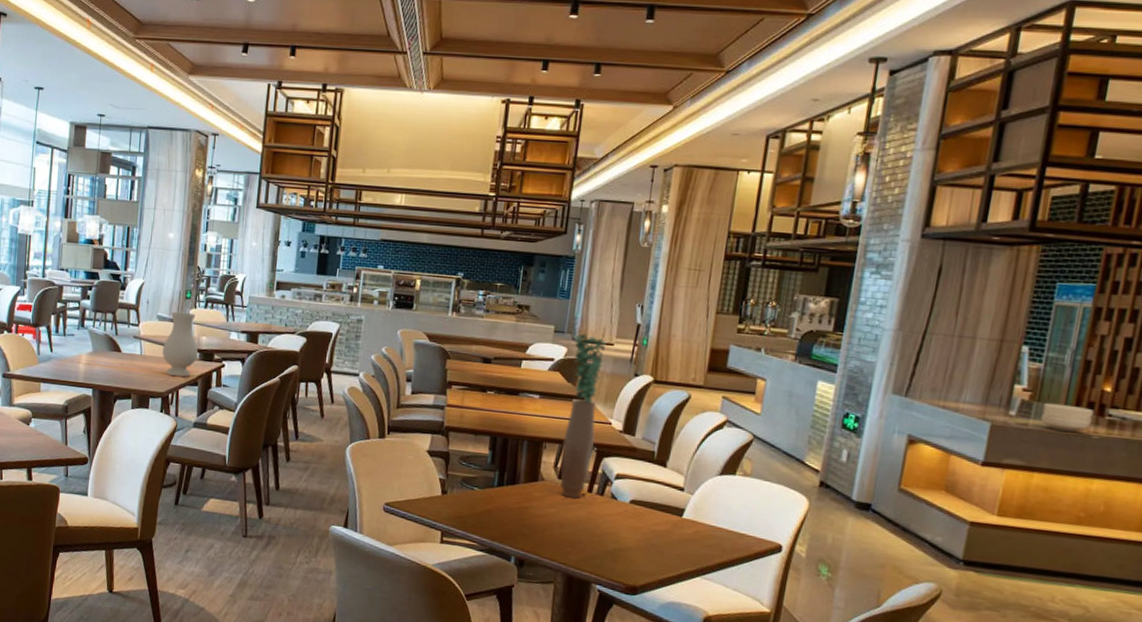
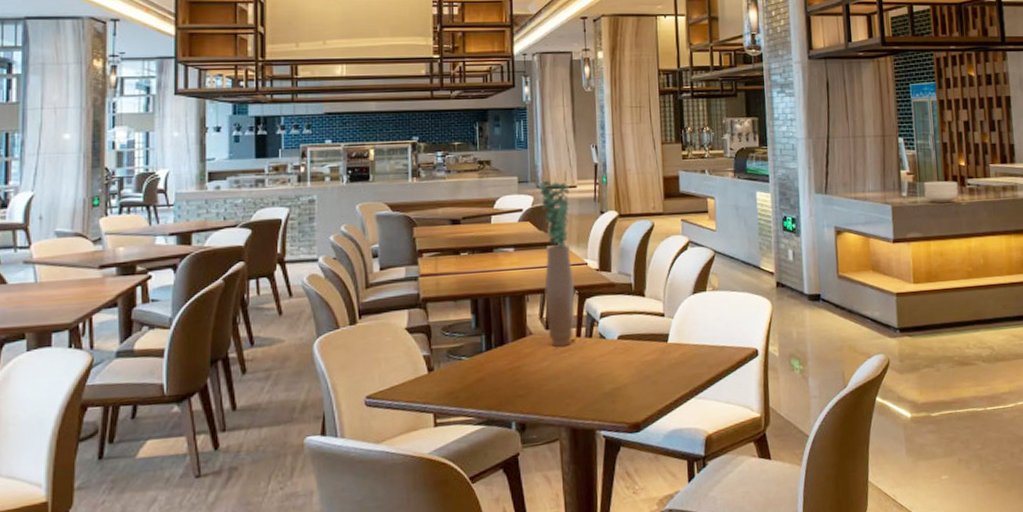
vase: present [162,311,199,378] -> none [66,222,116,302]

